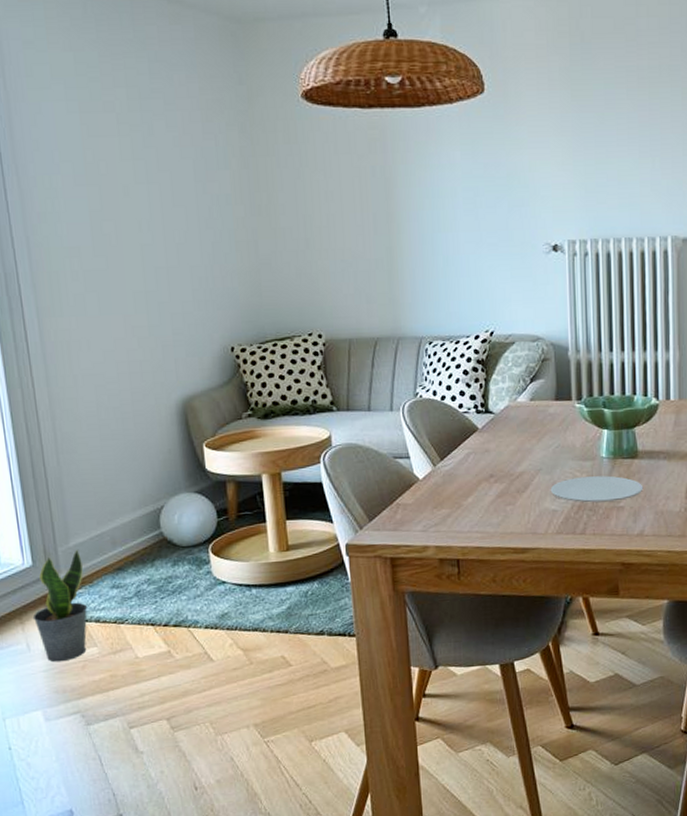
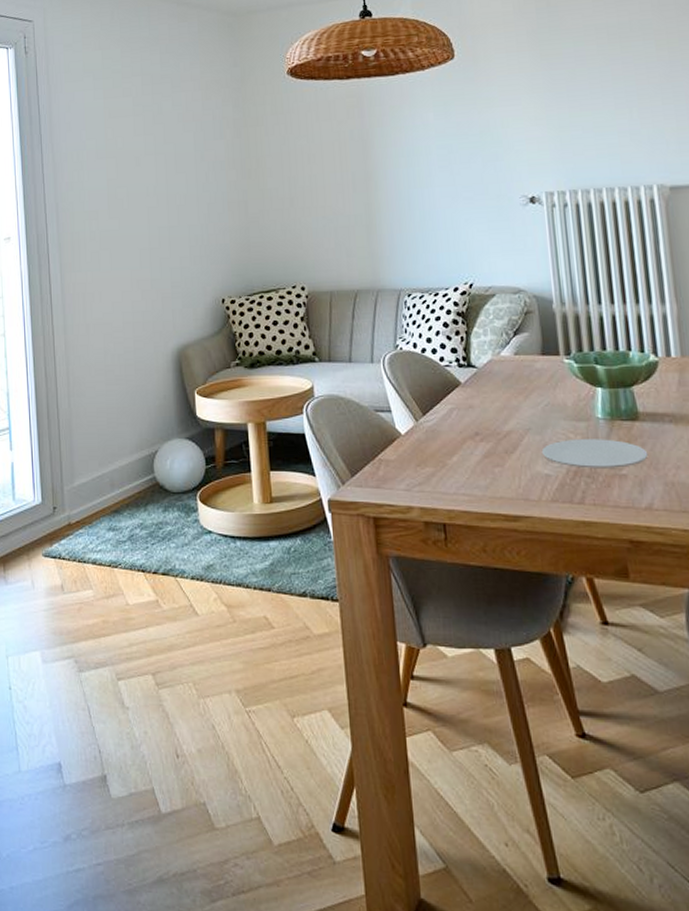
potted plant: present [32,549,88,662] -> none [38,489,87,602]

